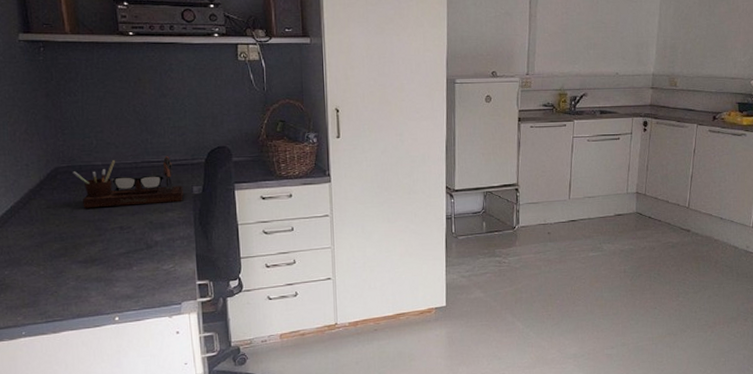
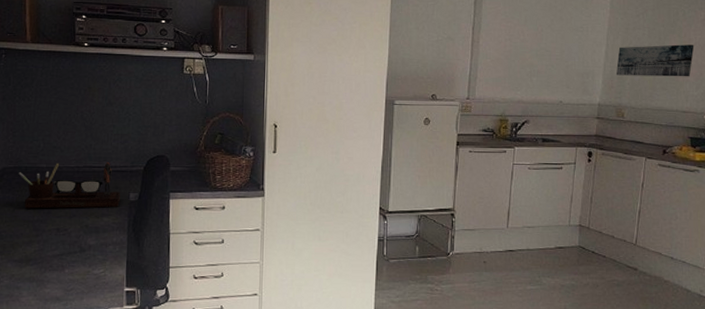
wall art: none [669,12,742,45] -> present [616,44,694,77]

